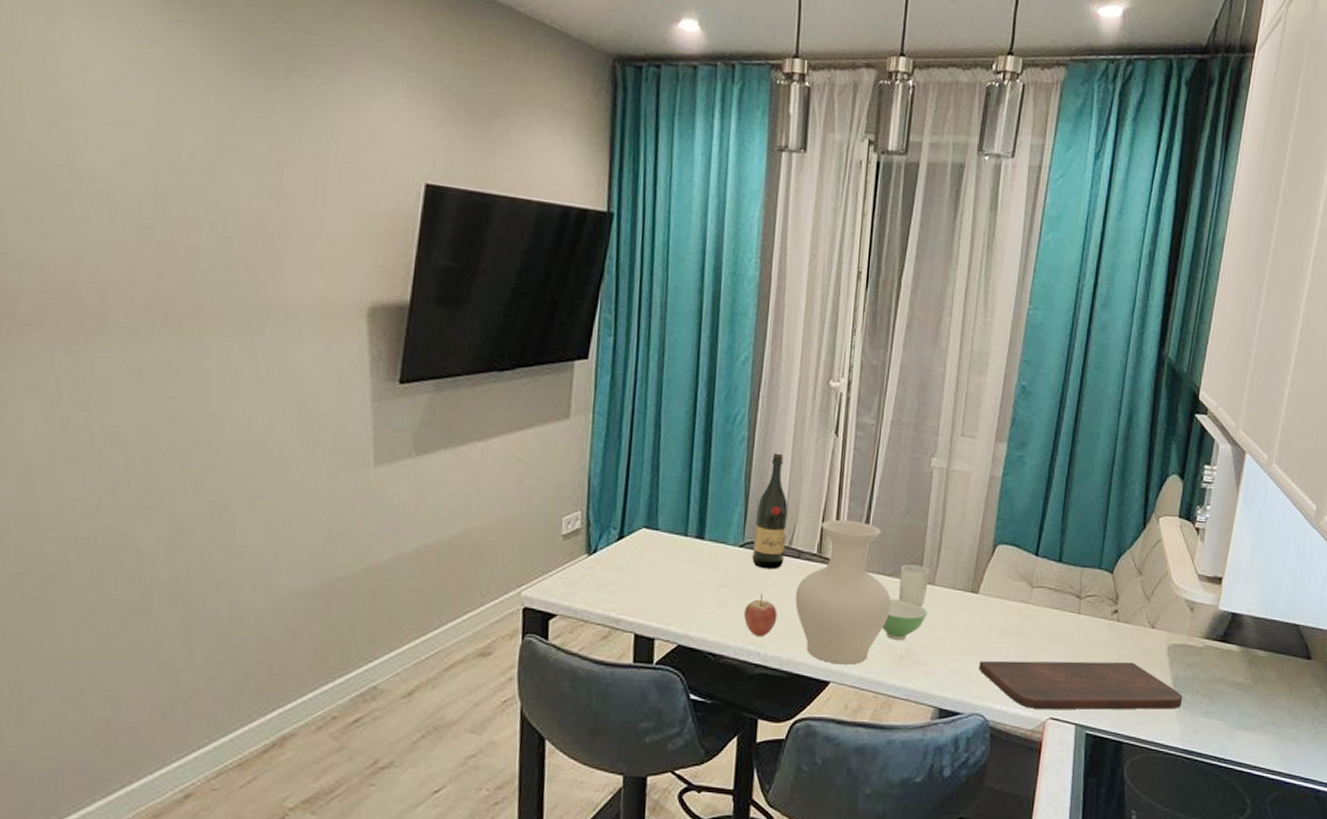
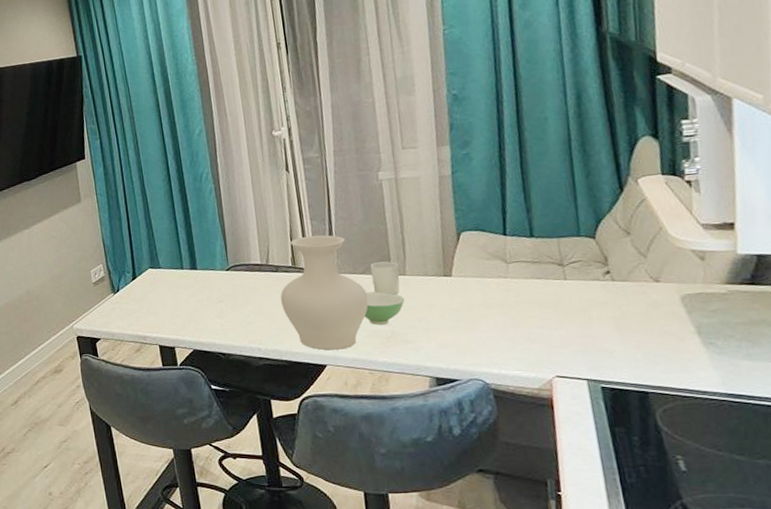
fruit: present [743,593,778,637] -> none [240,303,270,337]
wine bottle: present [752,452,788,570] -> none [233,194,265,285]
cutting board: present [979,660,1183,710] -> none [467,316,714,370]

